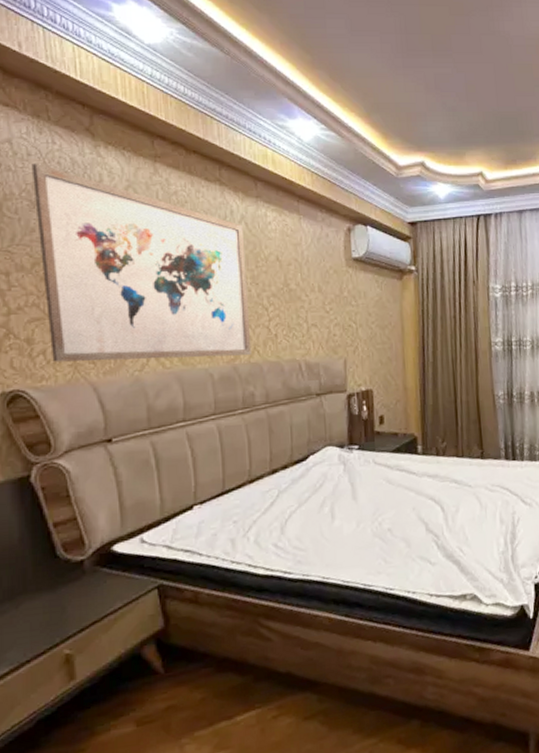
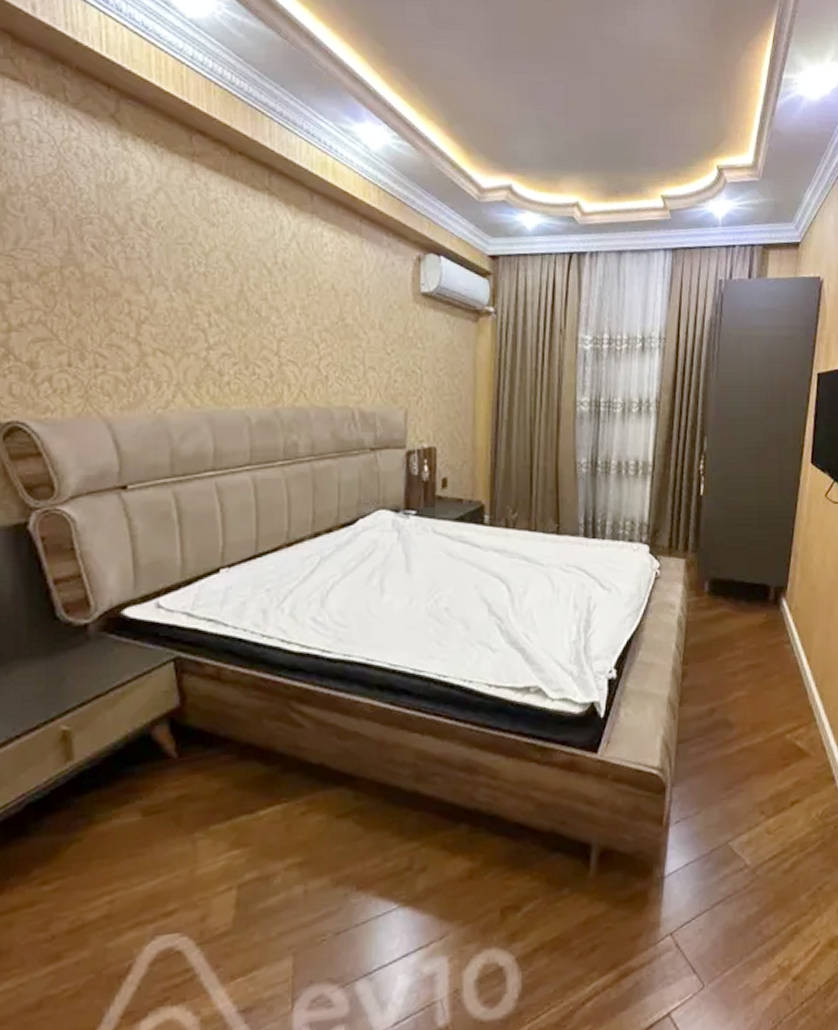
wall art: present [31,163,252,362] -> none [43,151,297,397]

